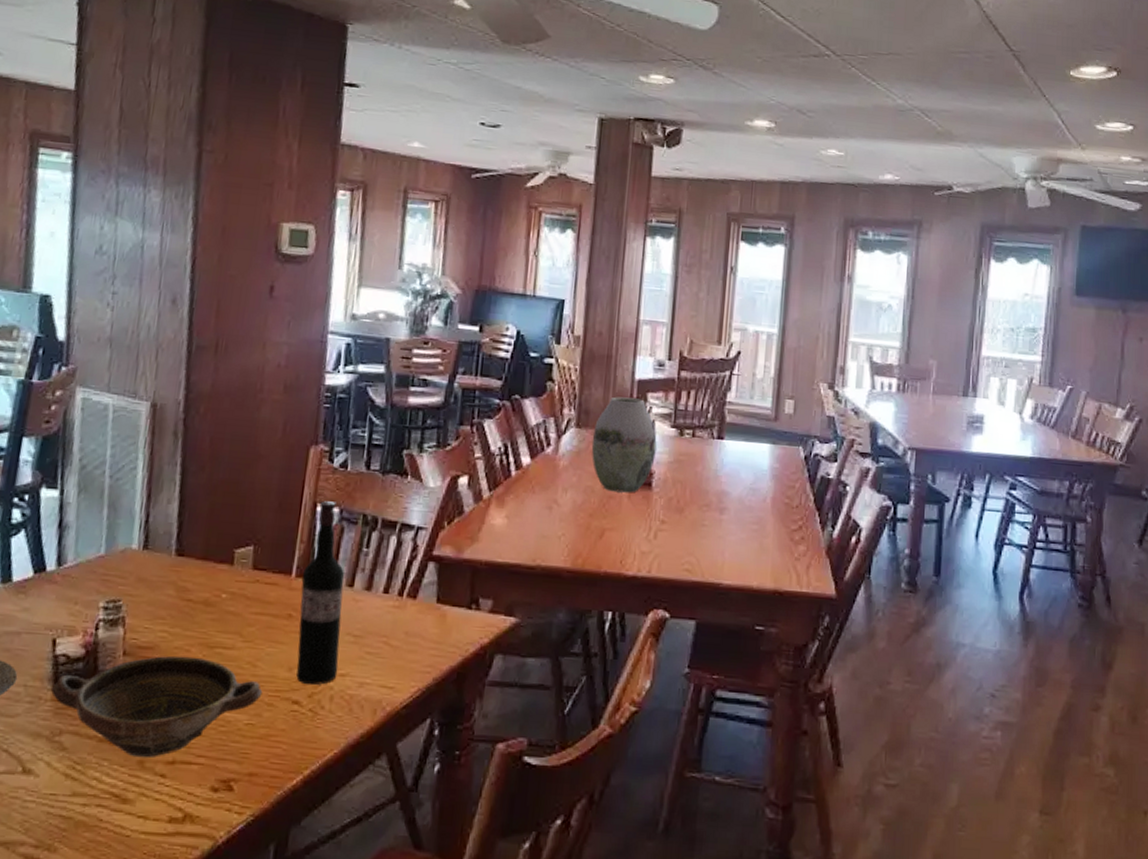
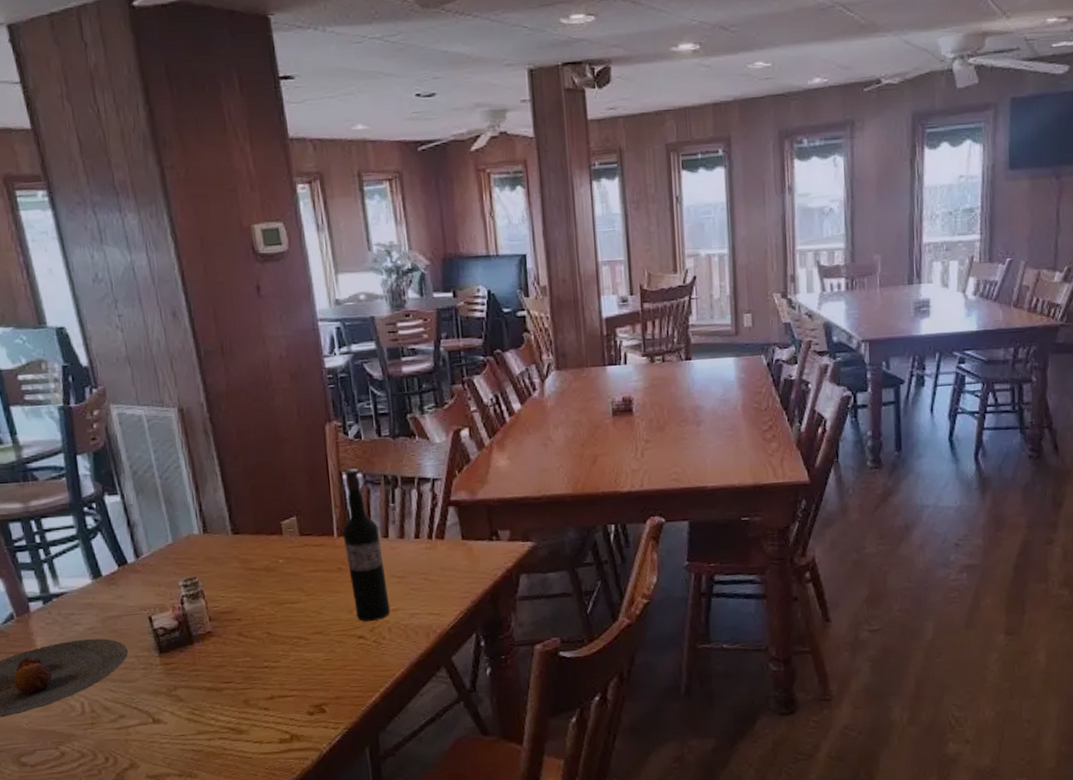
bowl: present [51,655,263,758] -> none [158,613,332,699]
vase: present [591,396,657,493] -> none [572,335,632,422]

